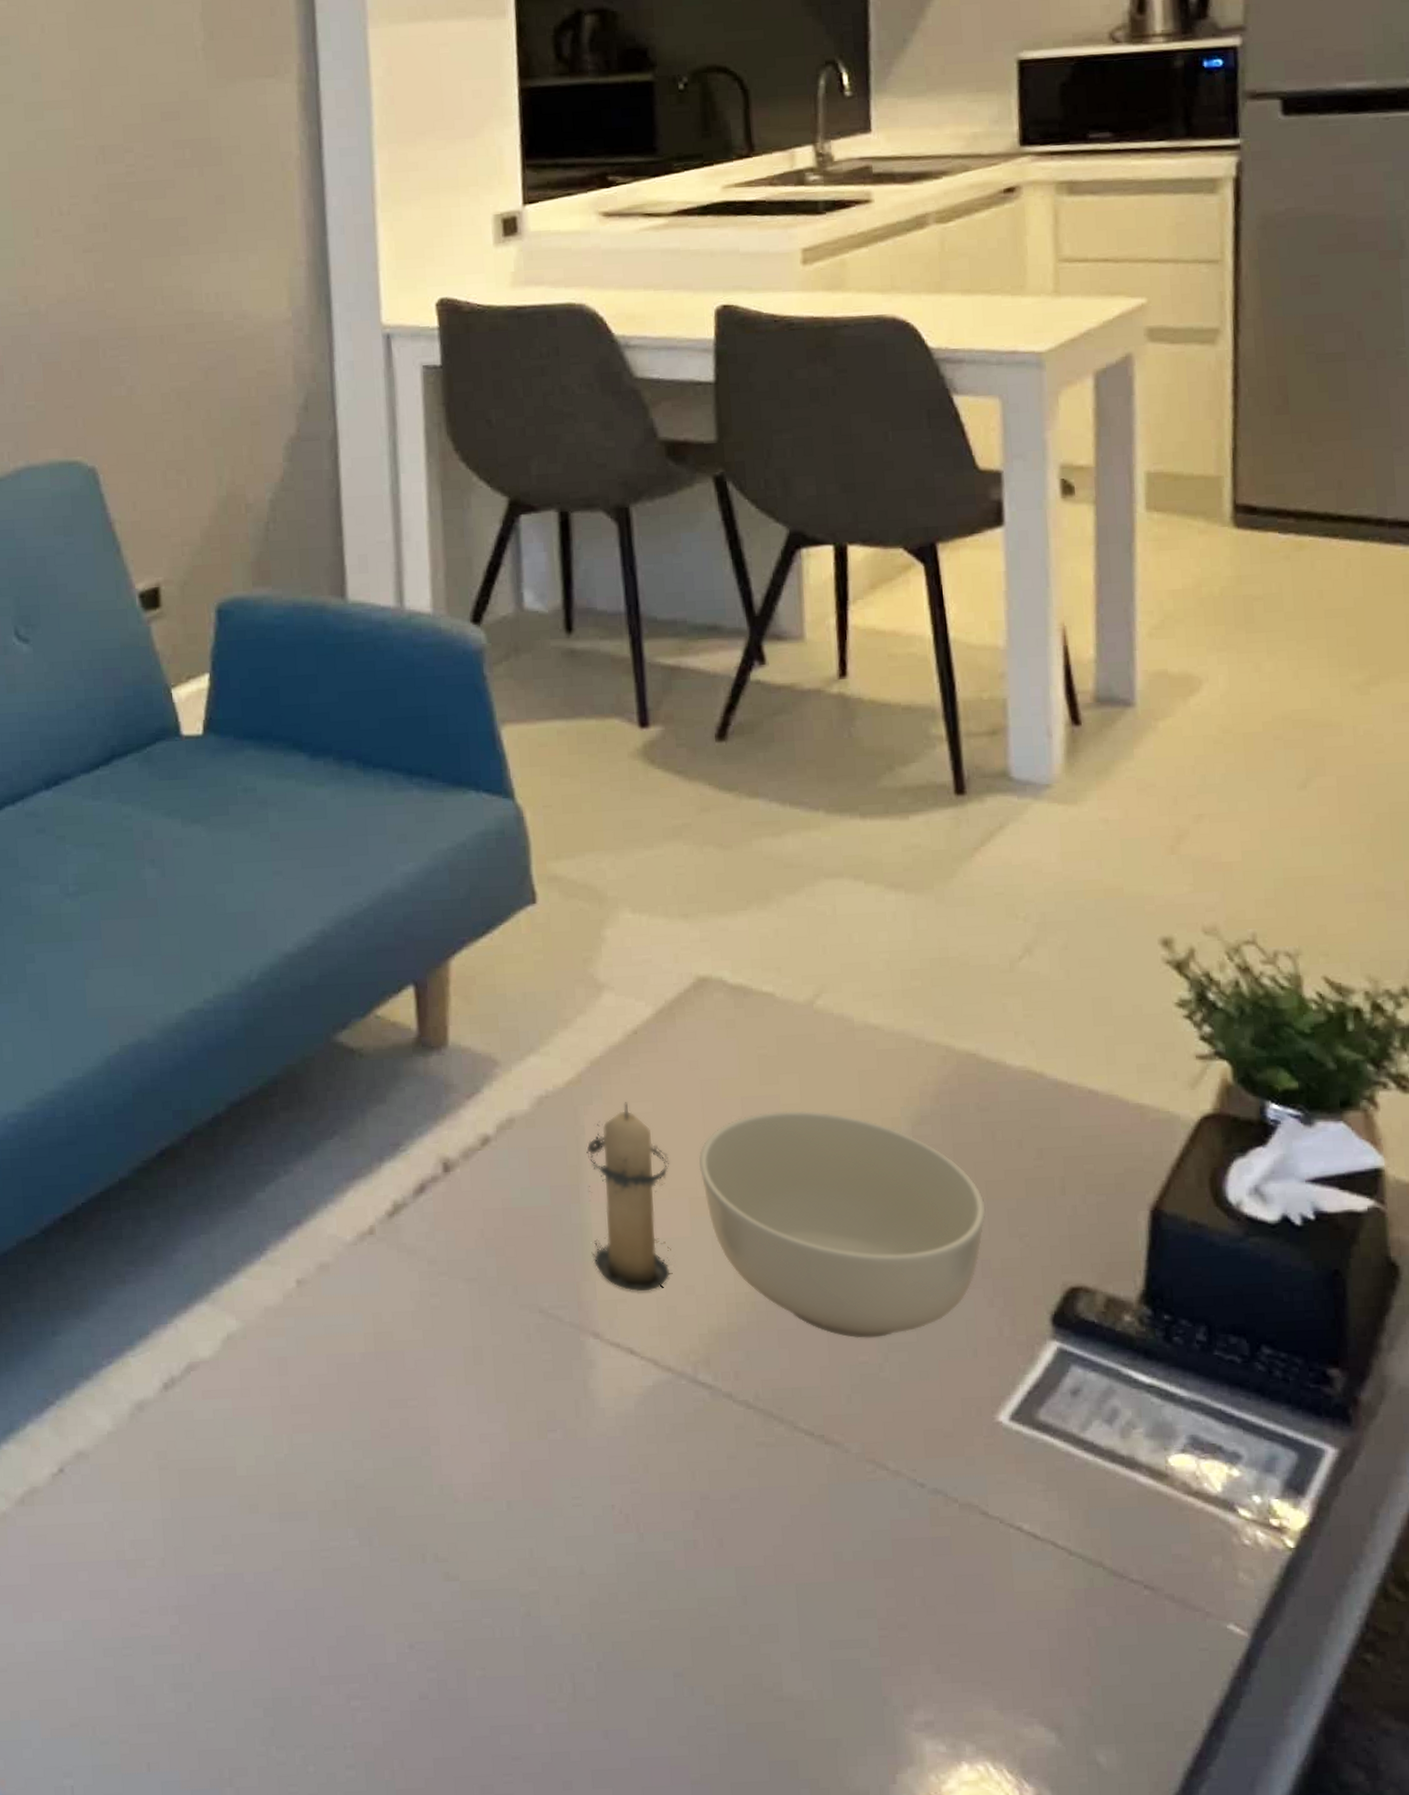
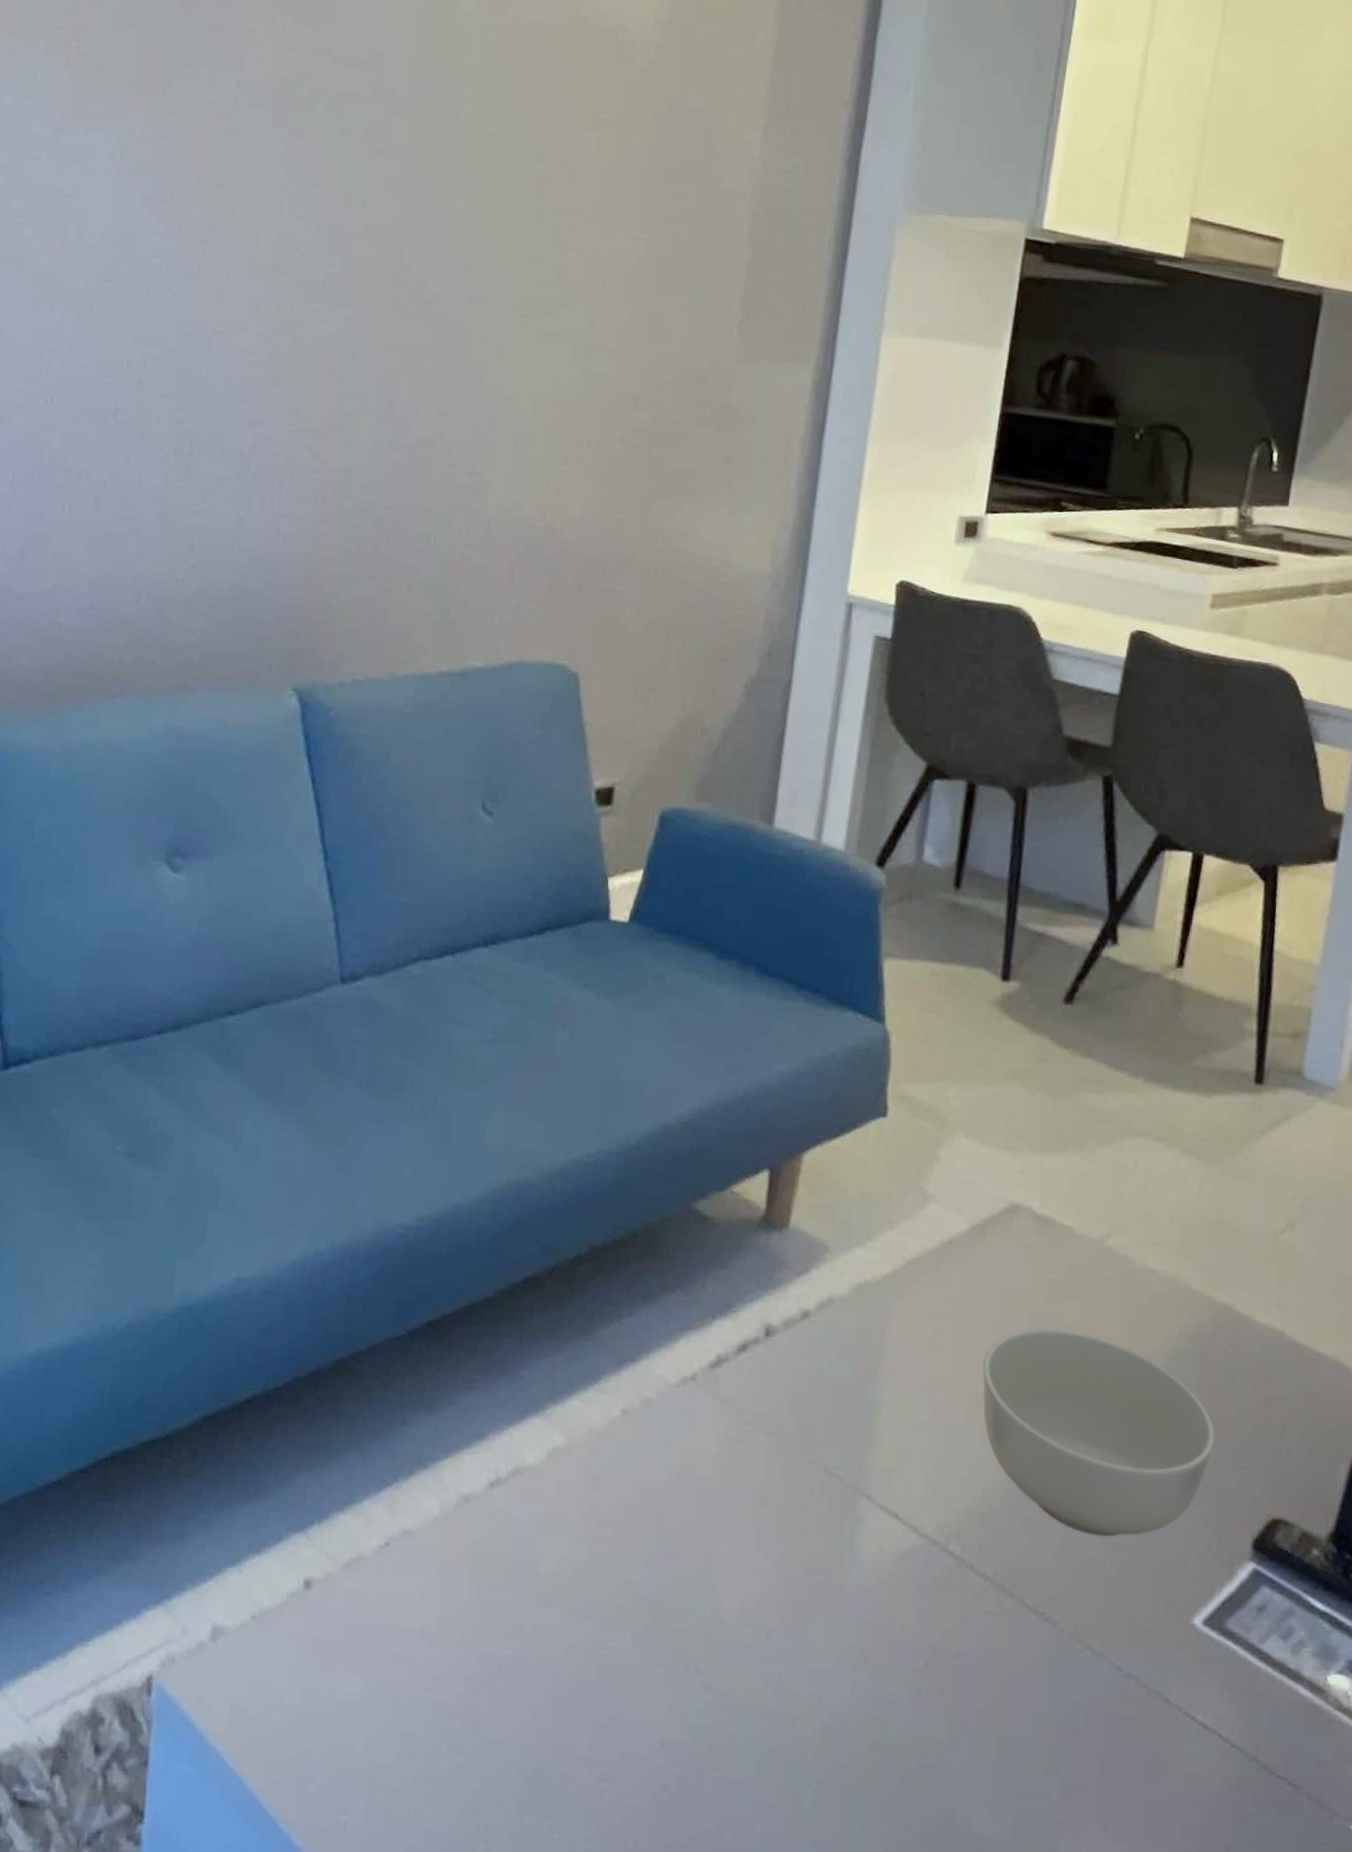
candle: present [586,1102,671,1292] -> none [877,1301,959,1467]

